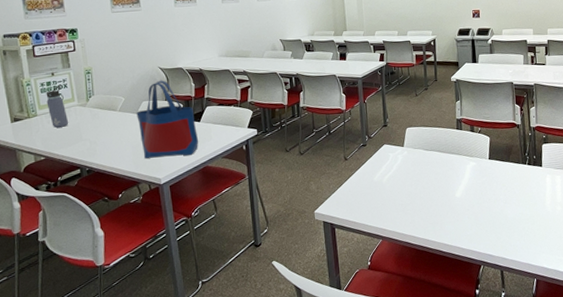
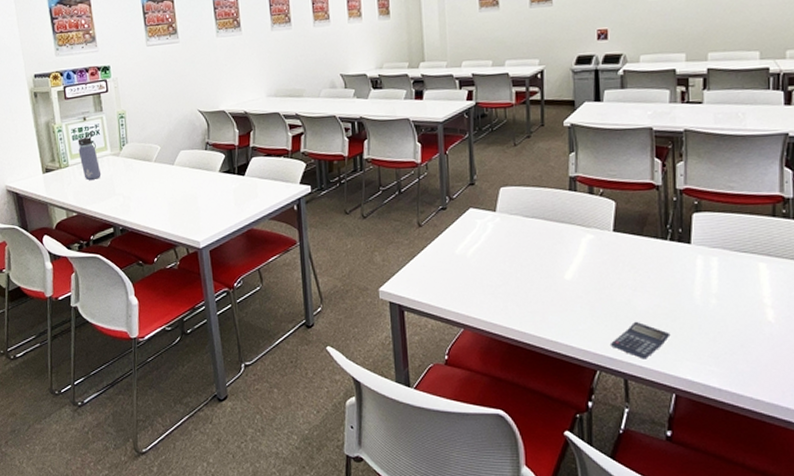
tote bag: present [136,80,199,159] -> none [173,125,243,218]
calculator: none [490,226,531,254] -> present [611,321,671,359]

